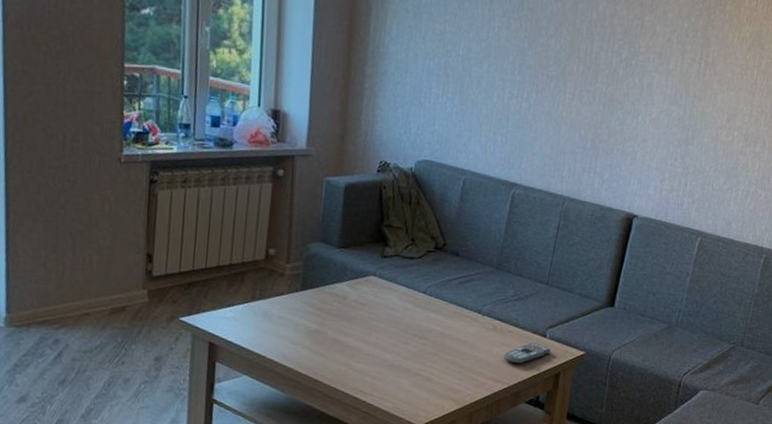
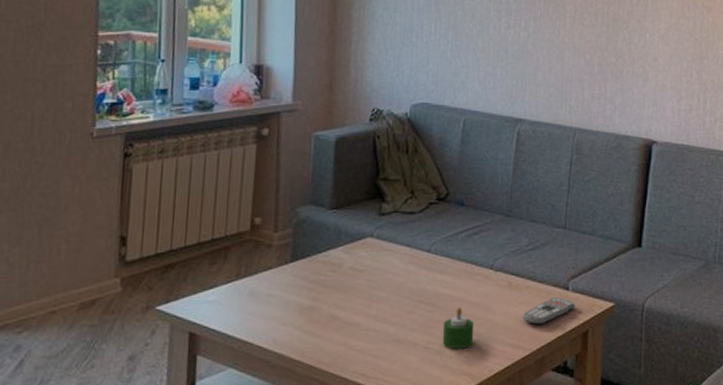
candle: none [431,343,461,378] -> present [442,307,475,349]

